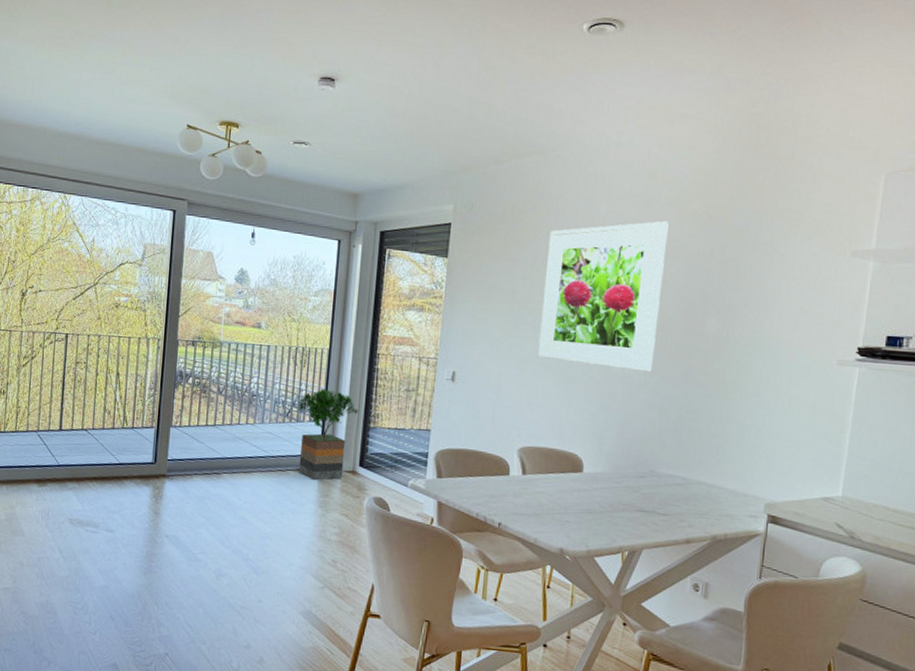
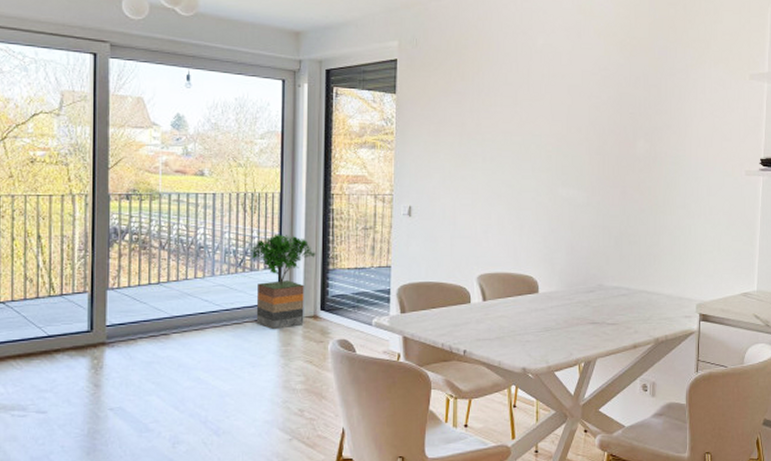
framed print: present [537,220,669,372] -> none [489,52,598,193]

